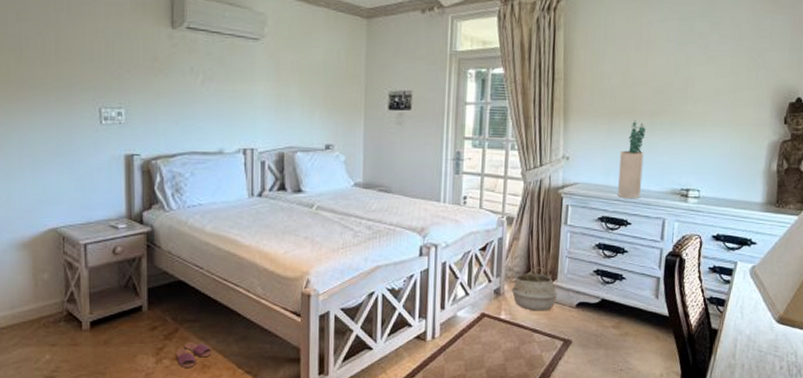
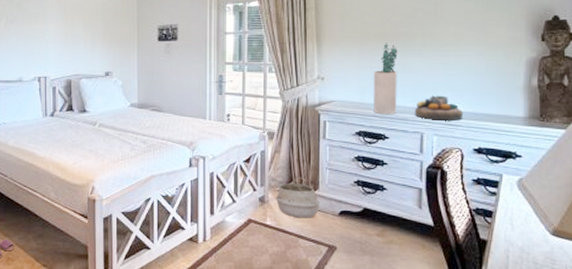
decorative bowl: none [658,179,706,207] -> present [414,95,464,122]

